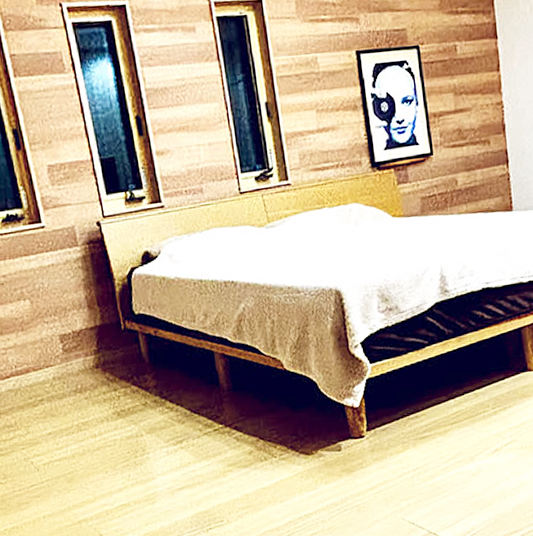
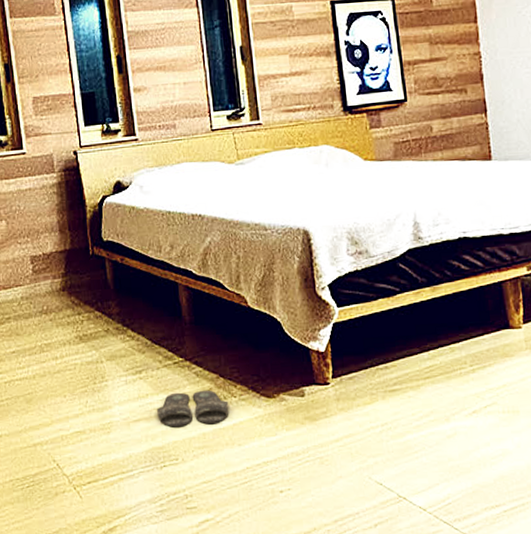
slippers: none [199,452,271,492] -> present [156,389,230,428]

